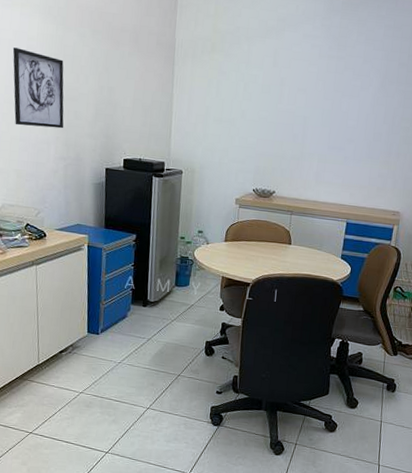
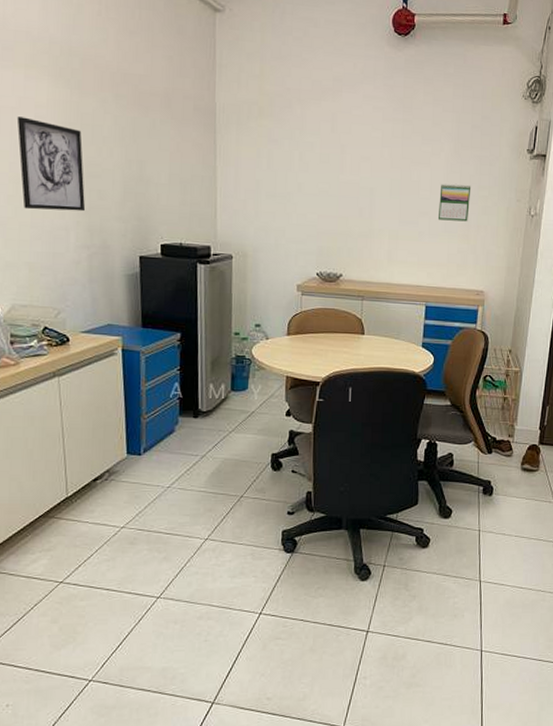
calendar: none [362,115,395,150] -> present [437,183,471,222]

